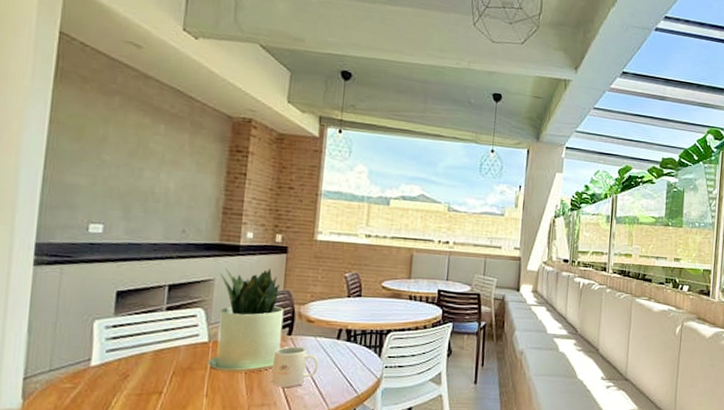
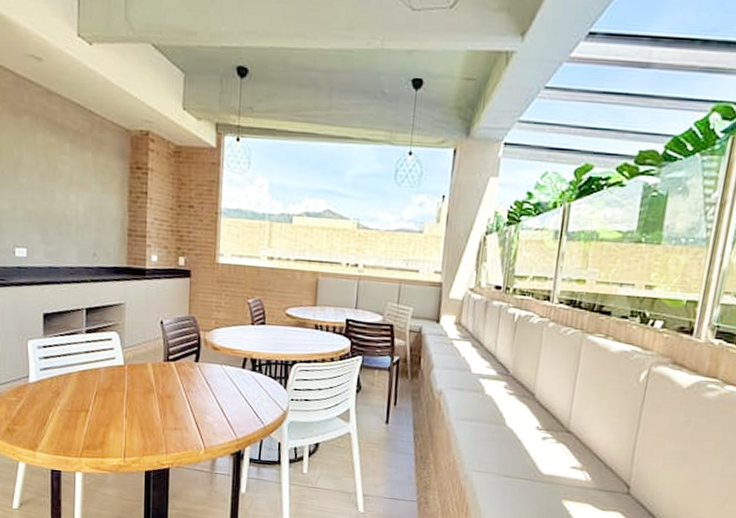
planter: present [207,268,284,373] -> none [124,292,191,397]
mug: present [271,346,320,388] -> none [182,373,226,415]

